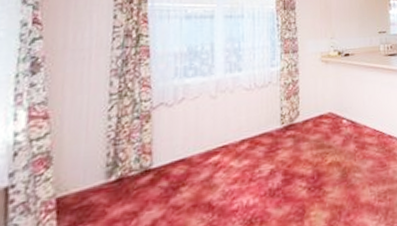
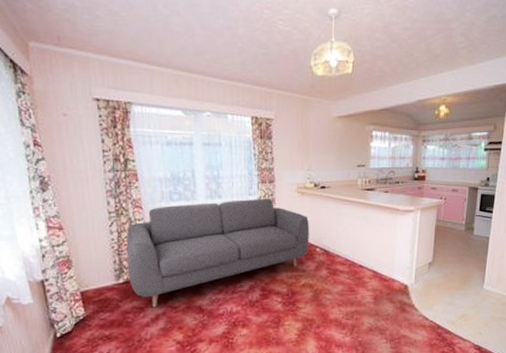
sofa: none [123,68,335,210] -> present [126,198,309,307]

